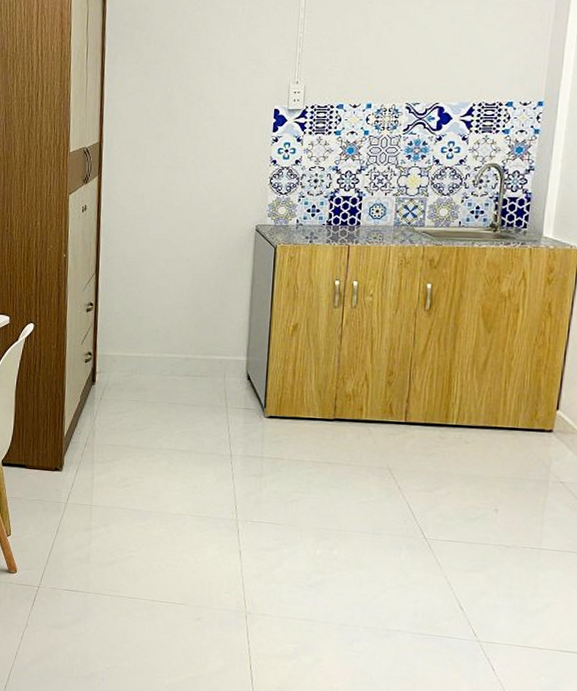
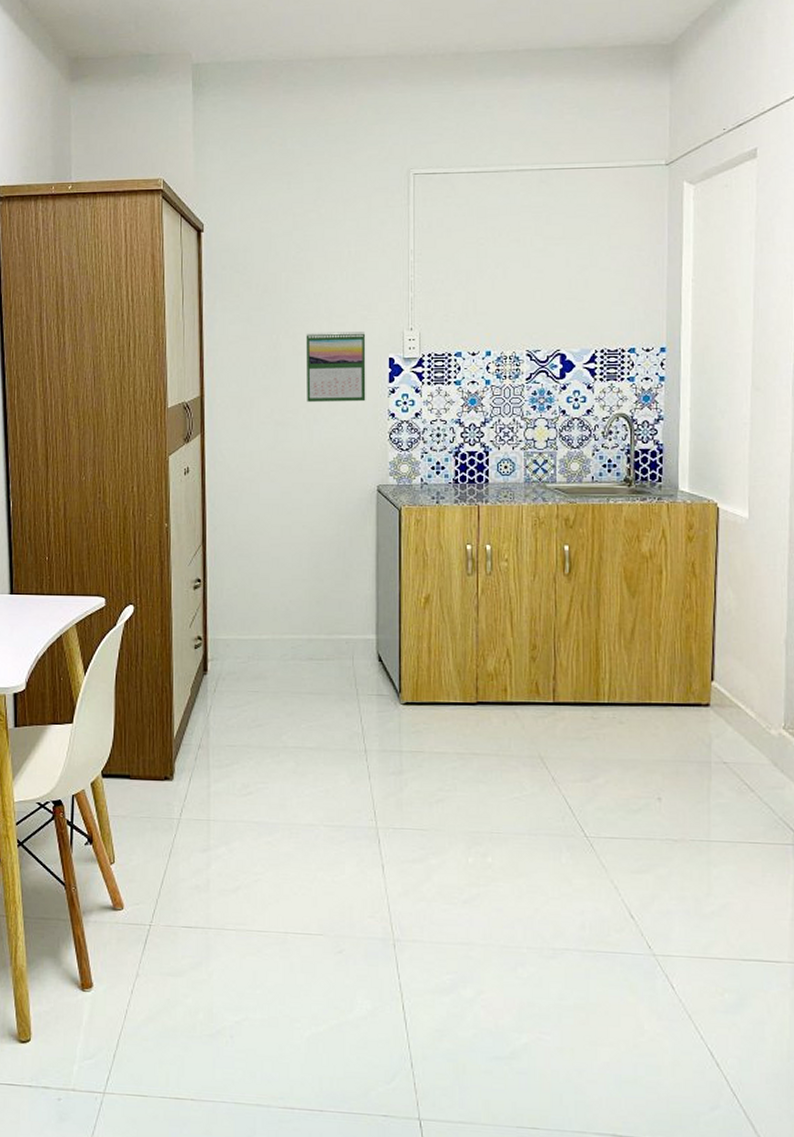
calendar: none [196,84,254,149] -> present [305,332,366,402]

